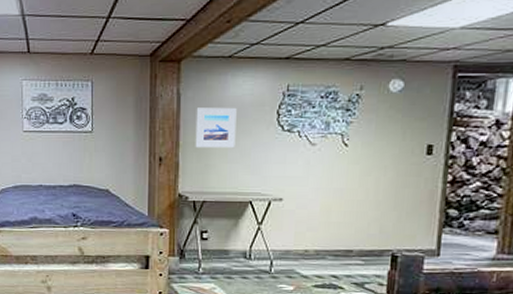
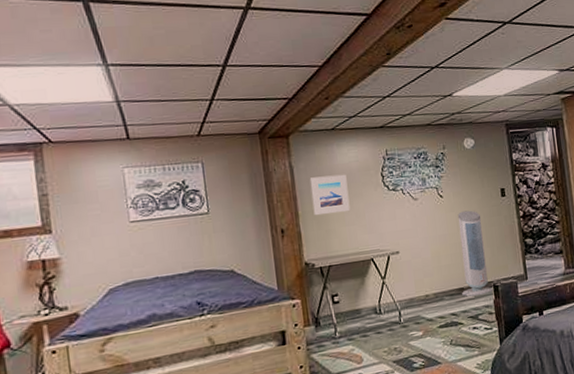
air purifier: none [348,165,393,262] -> present [457,210,494,297]

